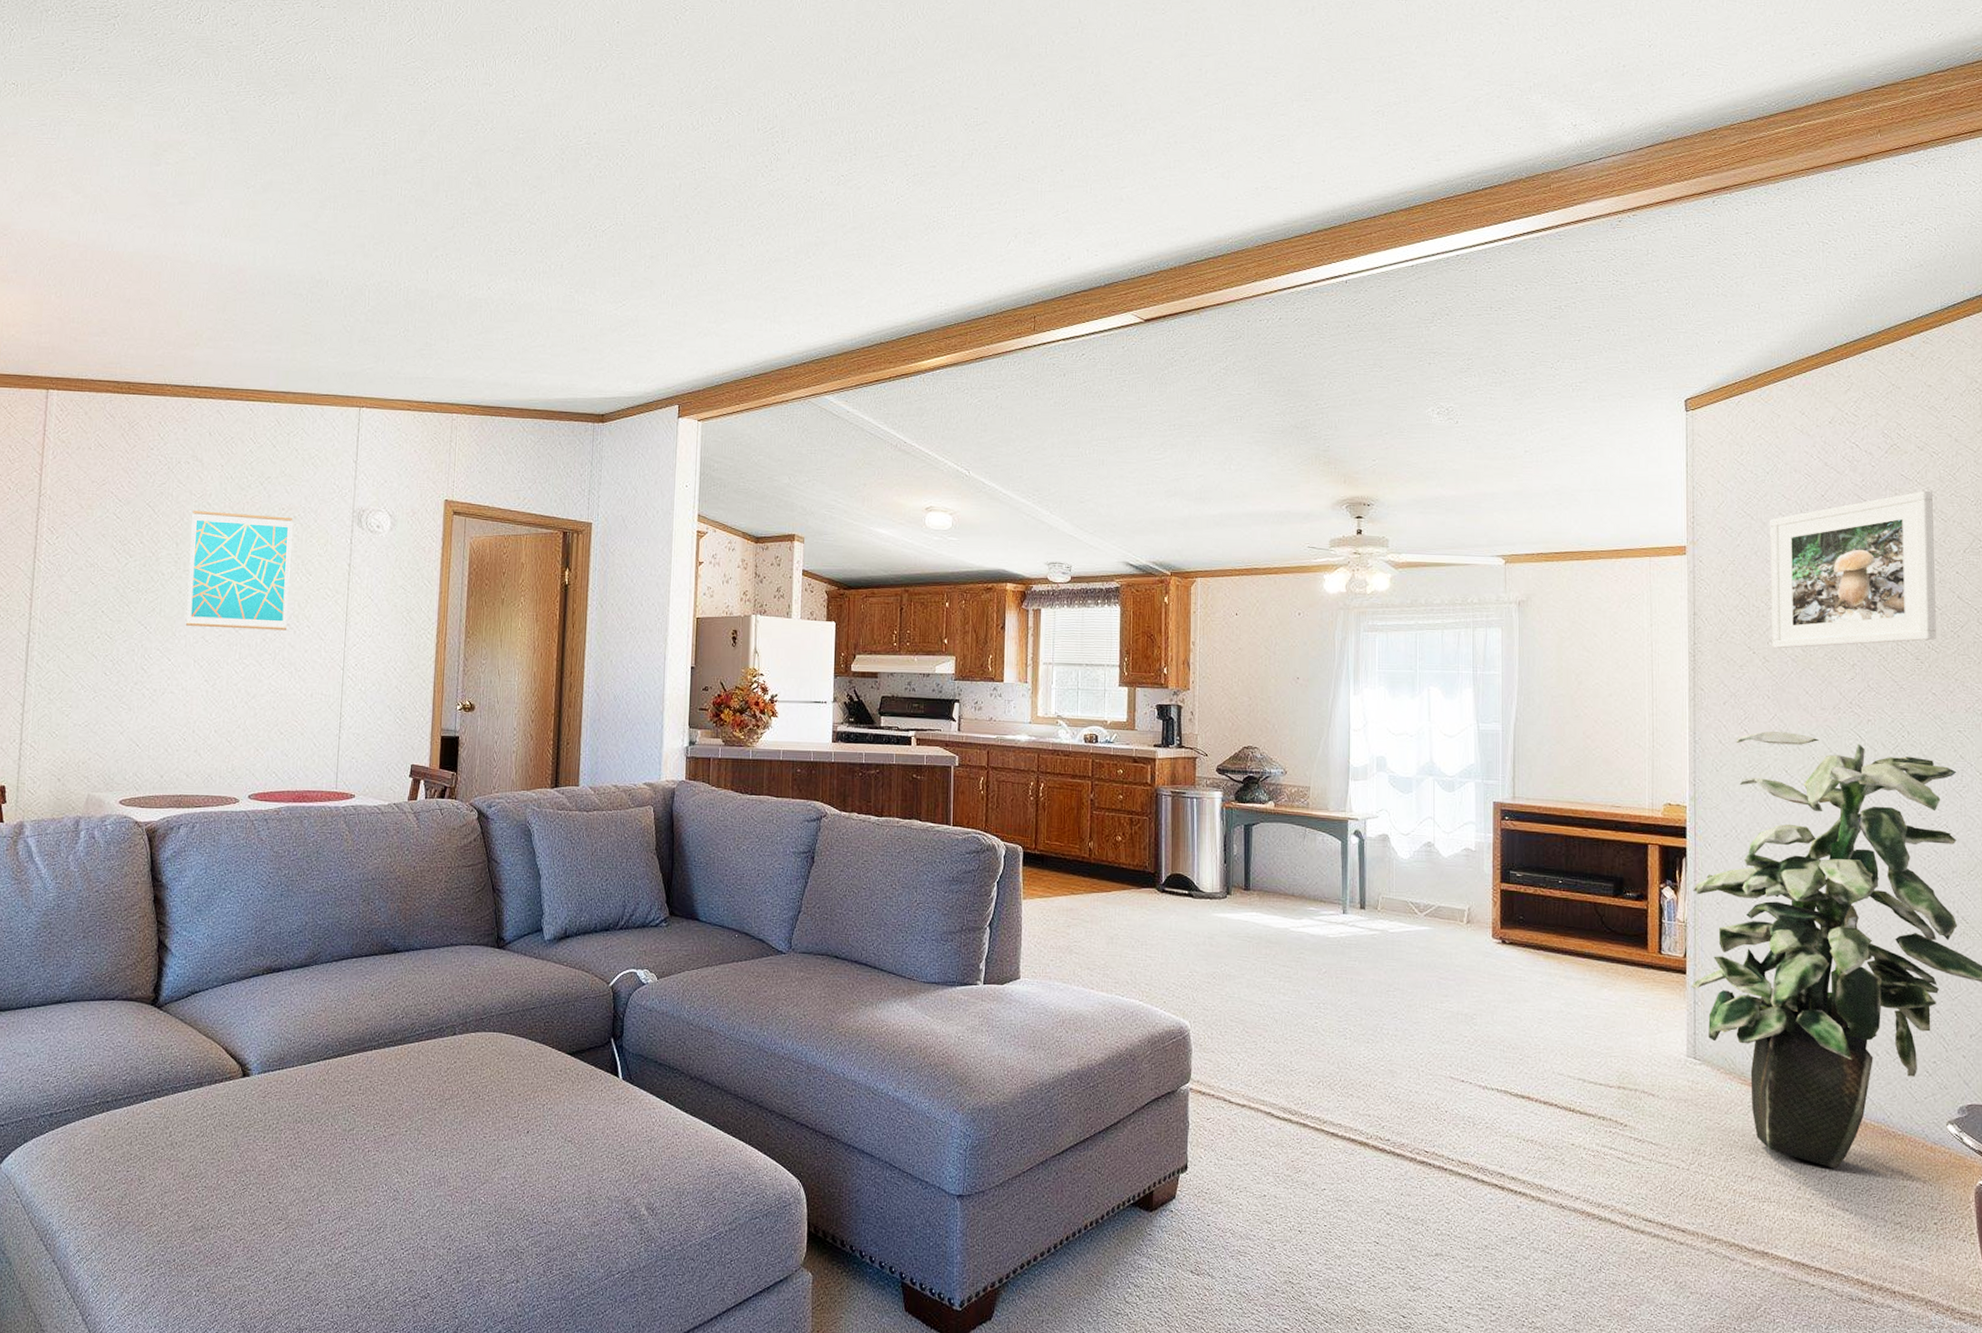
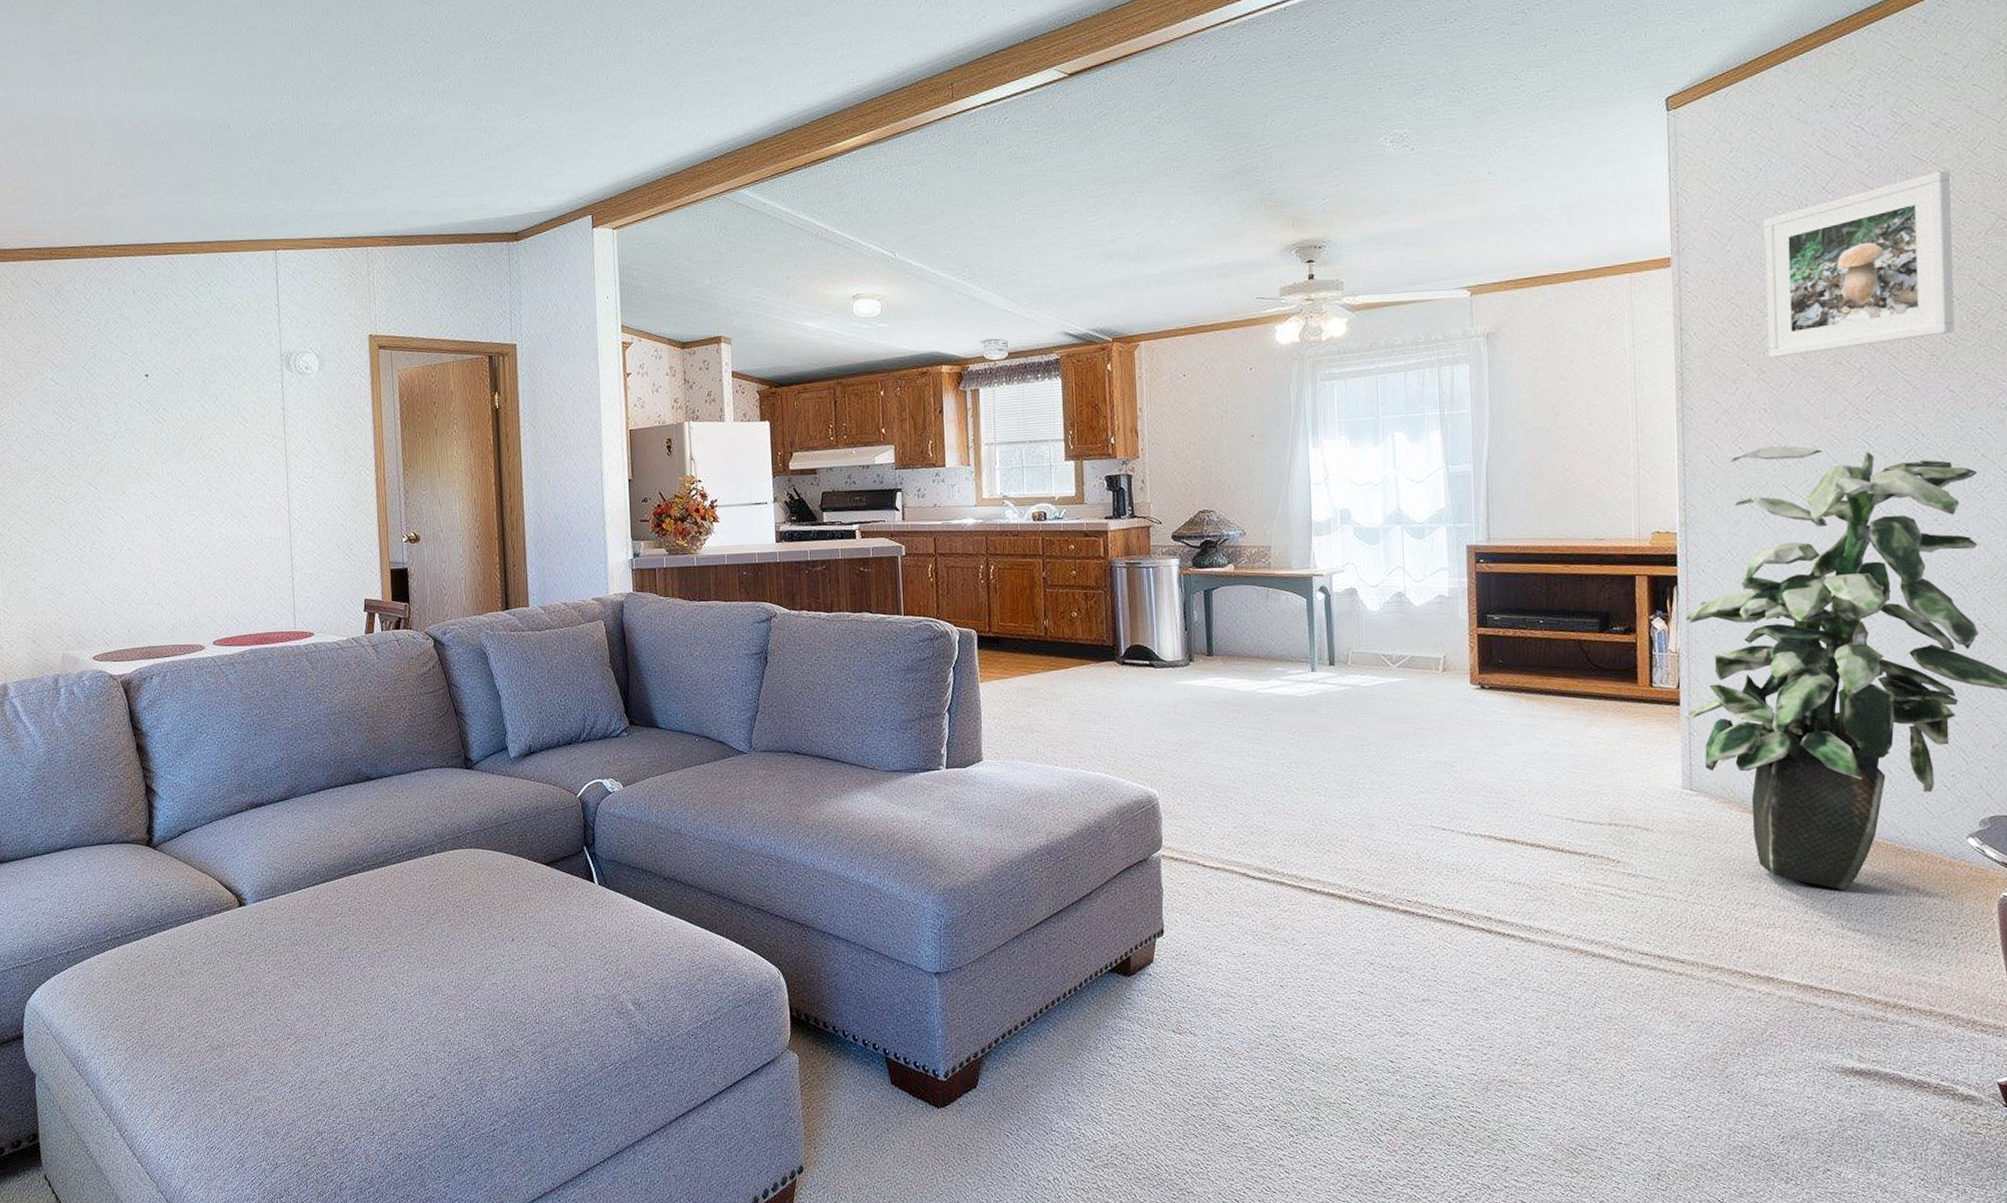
wall art: present [186,511,293,631] -> none [127,367,230,483]

